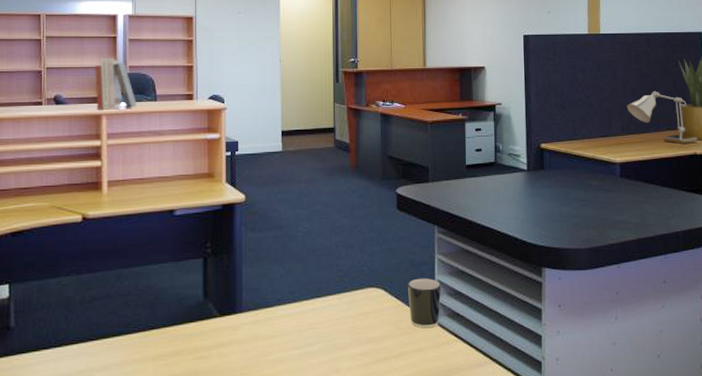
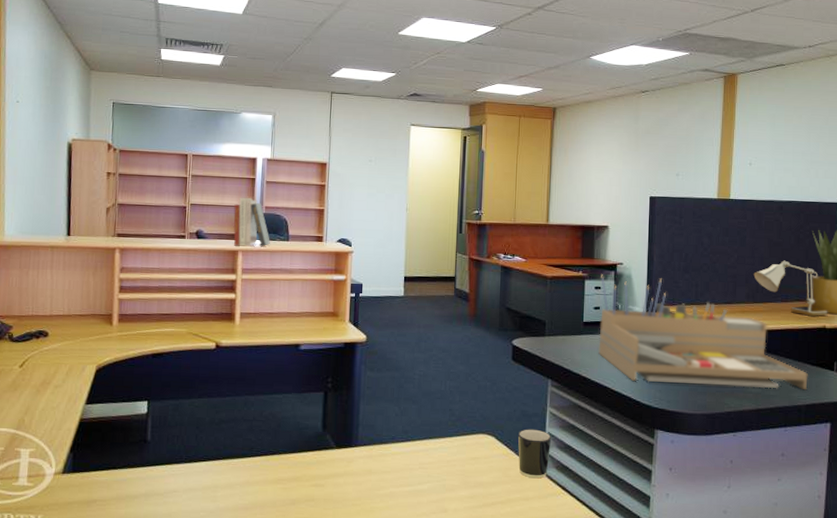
desk organizer: none [480,116,684,221] -> present [598,274,808,391]

